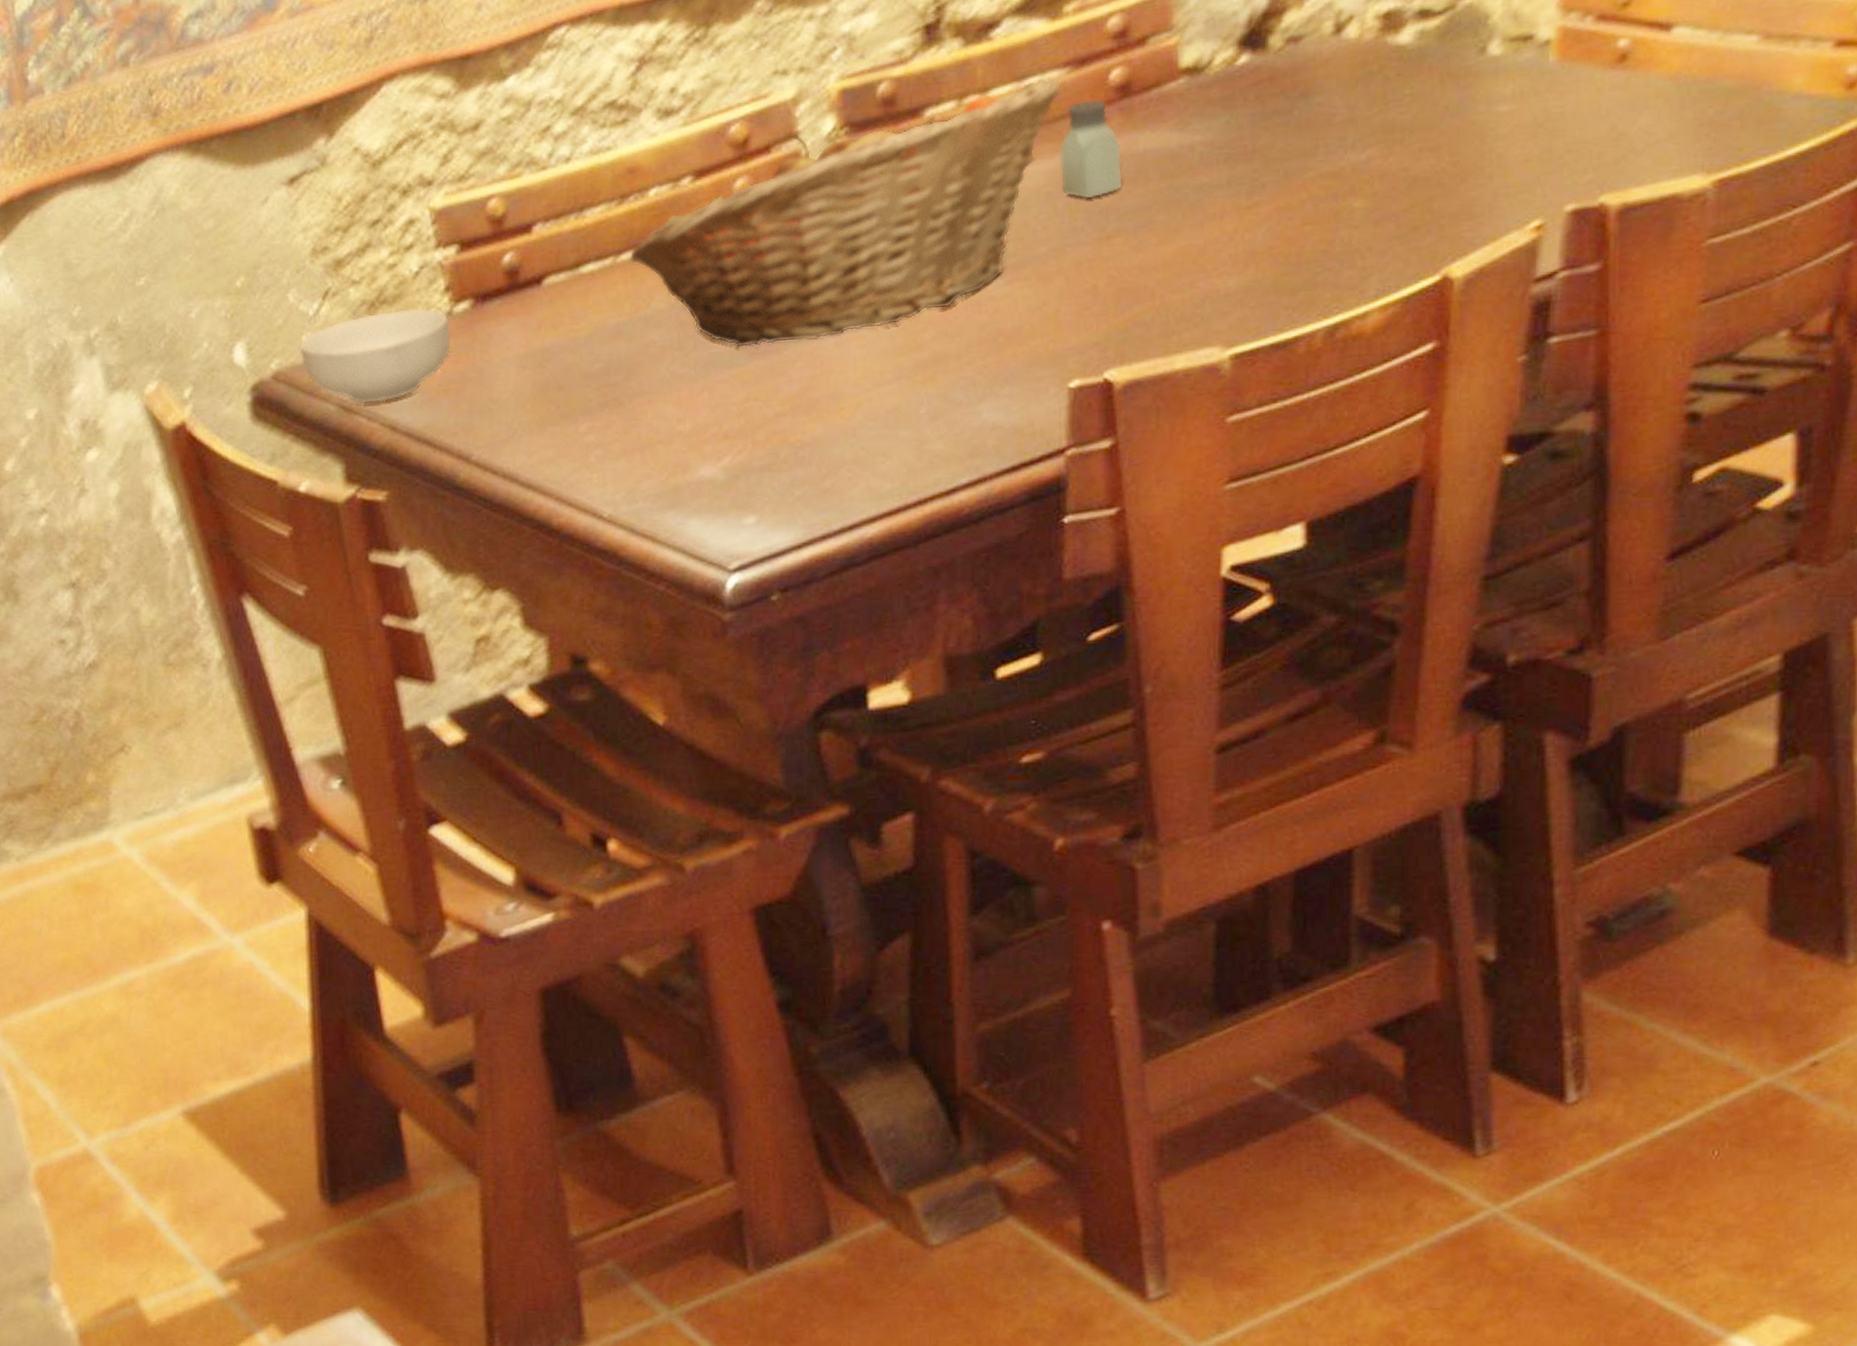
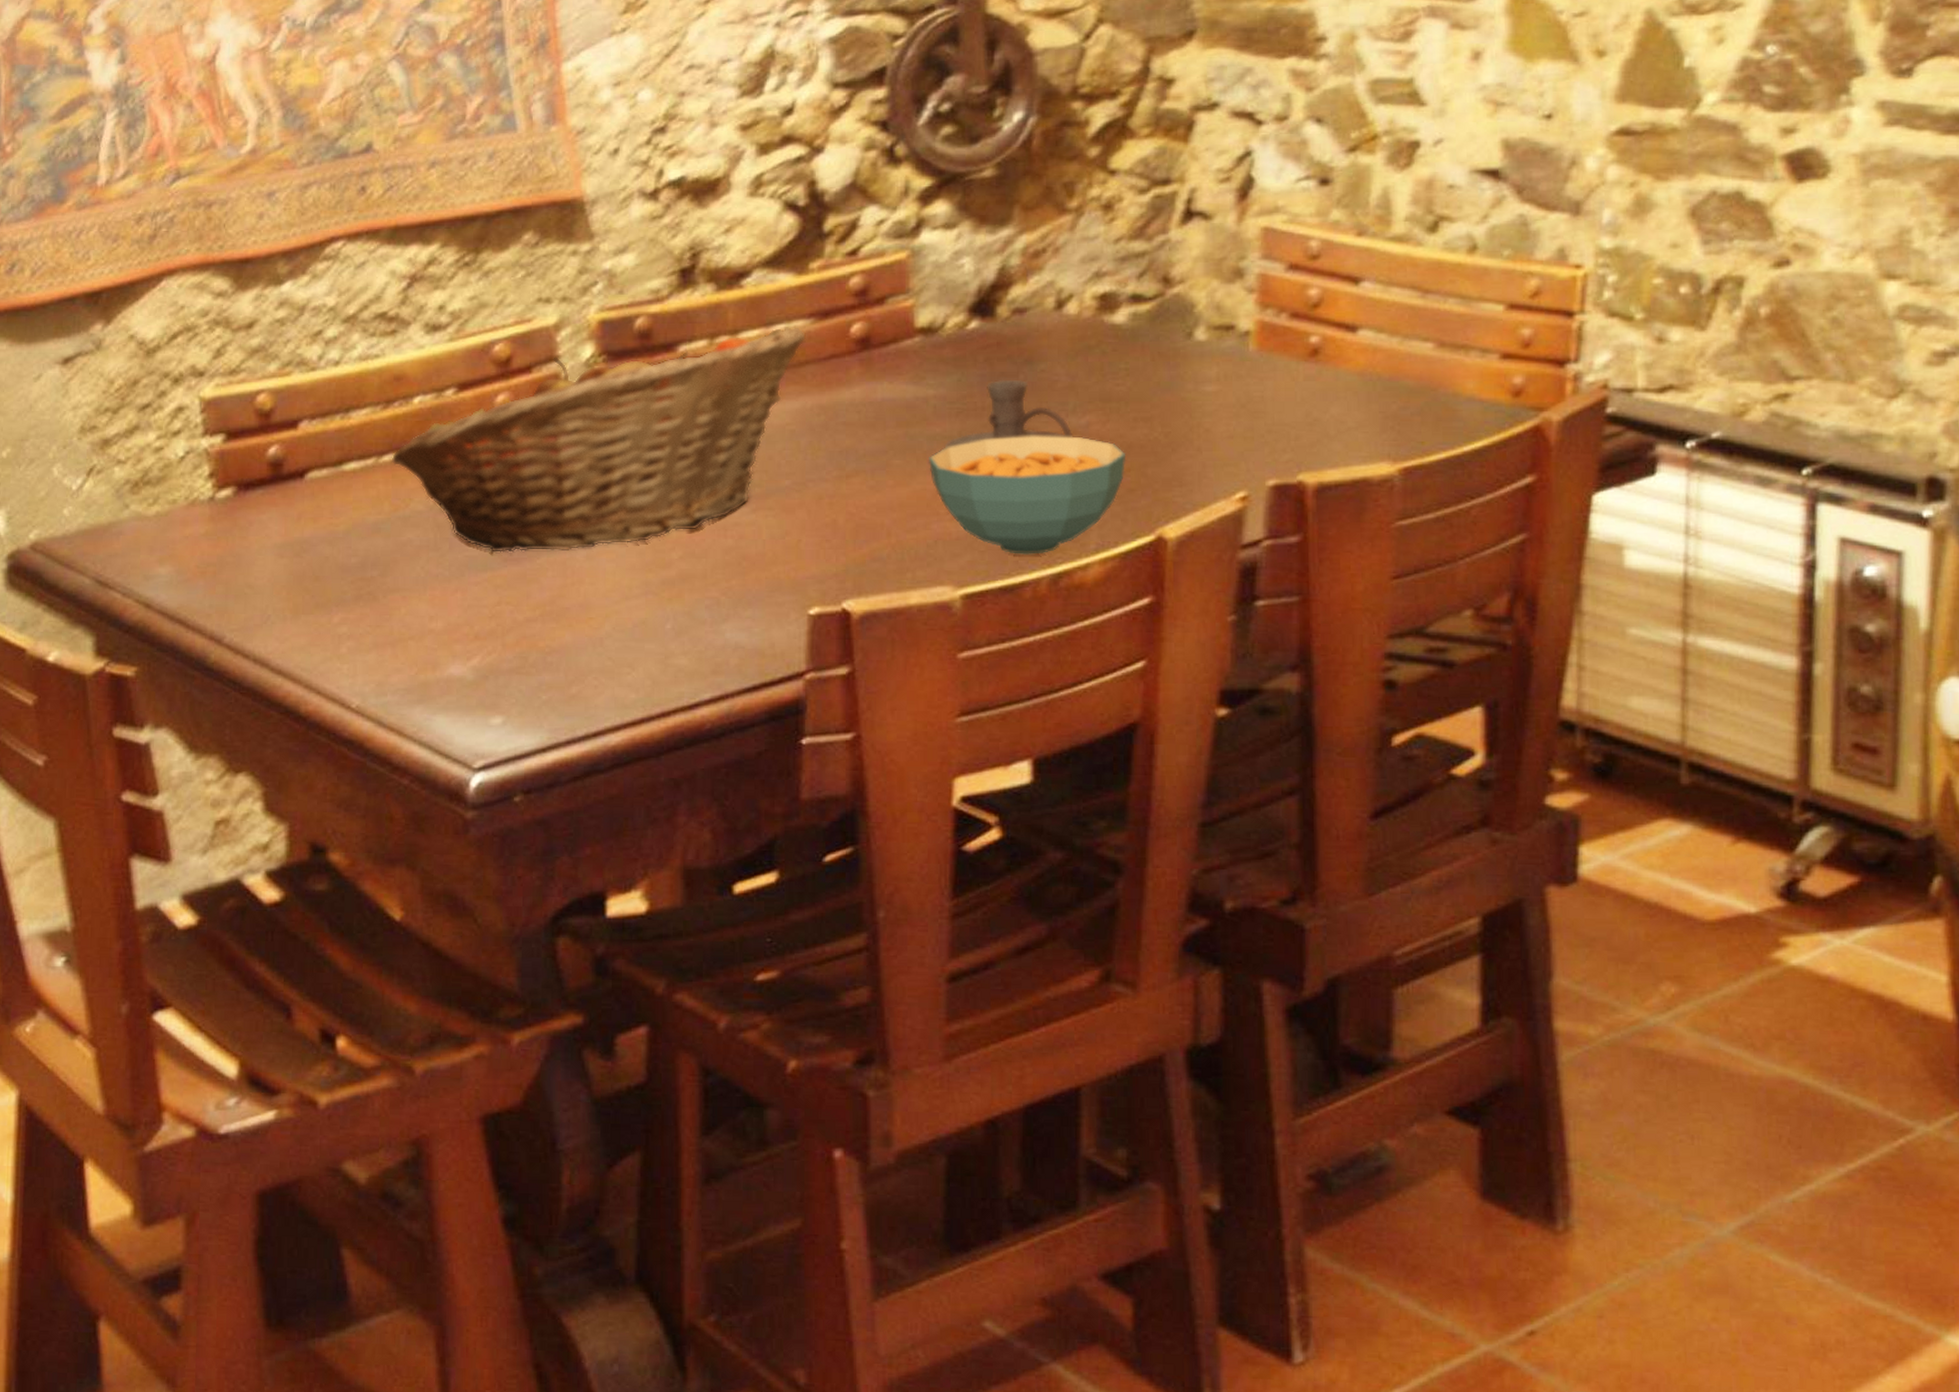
cereal bowl: present [299,308,451,404] -> none [59,491,212,579]
saltshaker: present [1059,99,1123,198] -> none [803,350,862,438]
cereal bowl: none [1195,174,1410,307] -> present [929,435,1127,555]
candle holder: none [1211,117,1353,199] -> present [944,379,1074,448]

